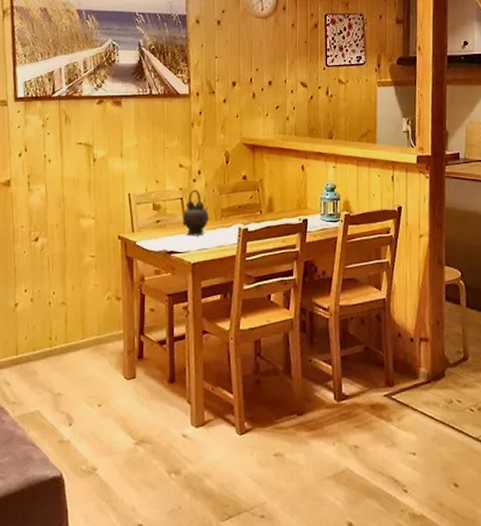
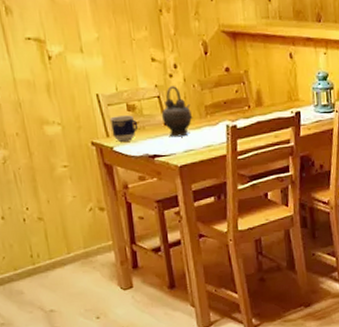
cup: none [136,214,161,237] -> present [109,115,138,142]

